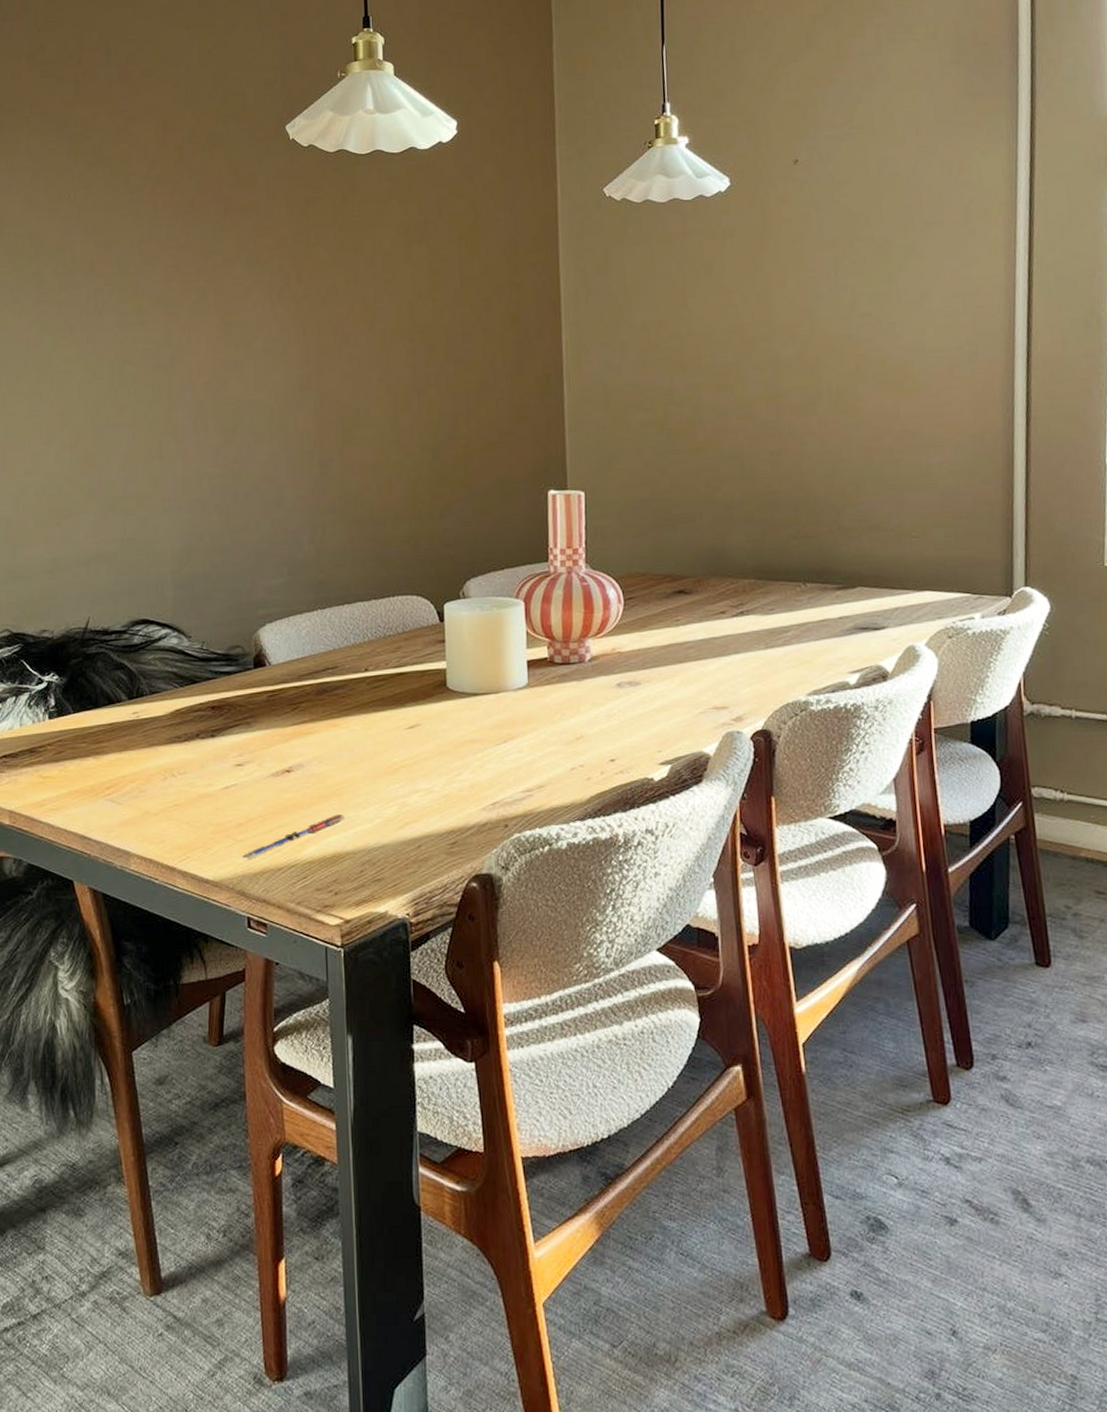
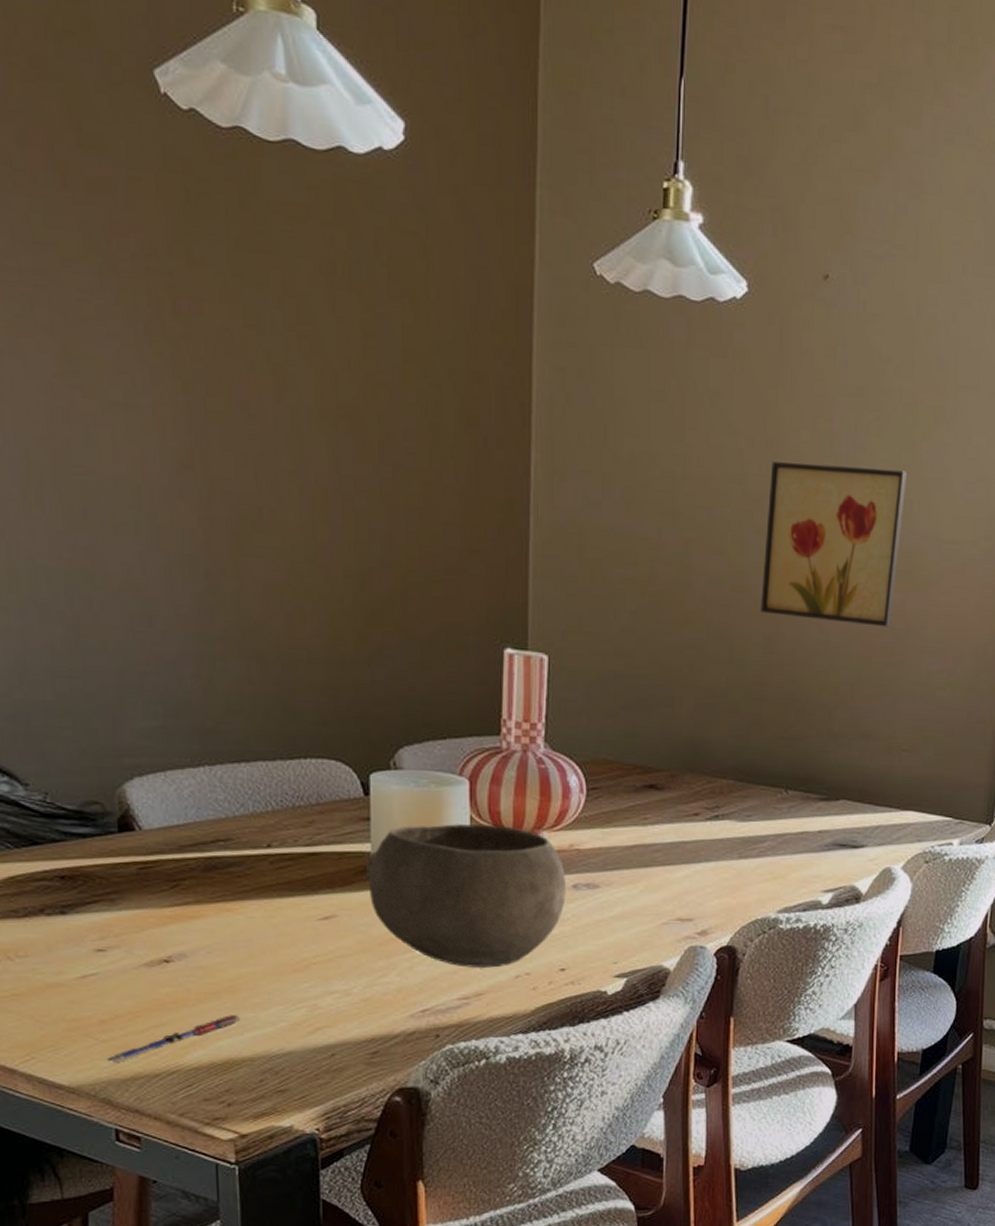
bowl: none [442,636,612,763] -> present [365,823,566,968]
wall art: none [763,299,888,434] -> present [760,461,907,627]

